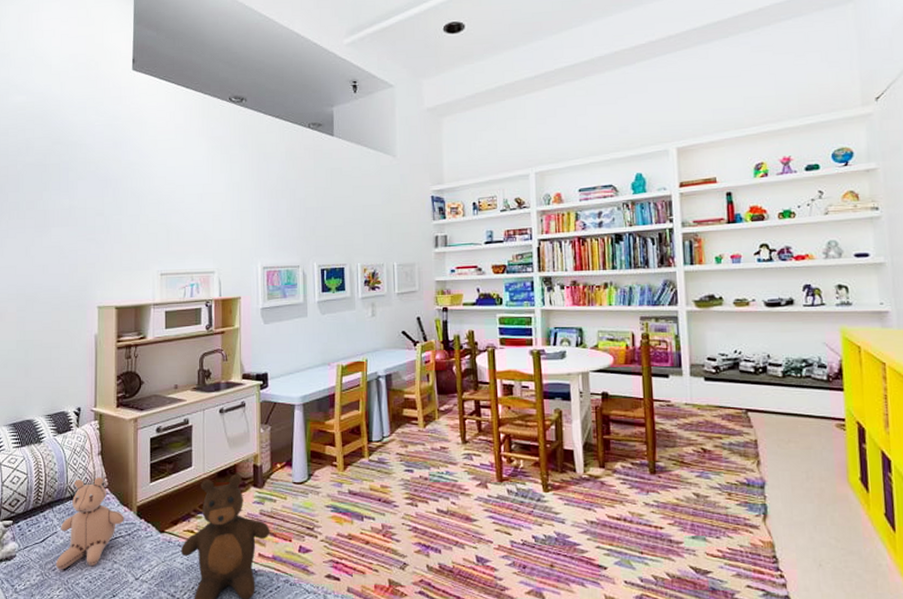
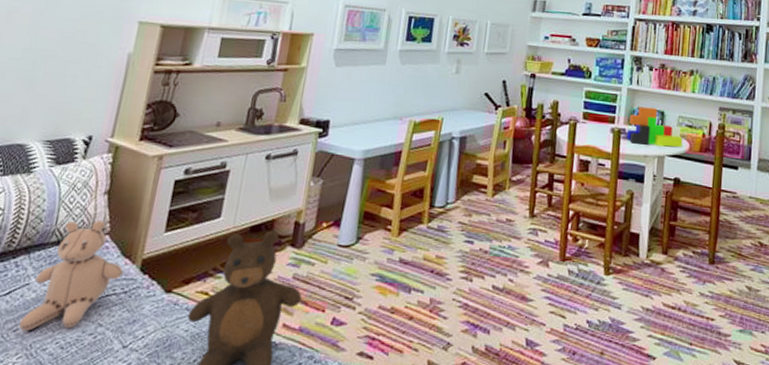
toy blocks: none [547,326,606,363] -> present [627,106,683,148]

